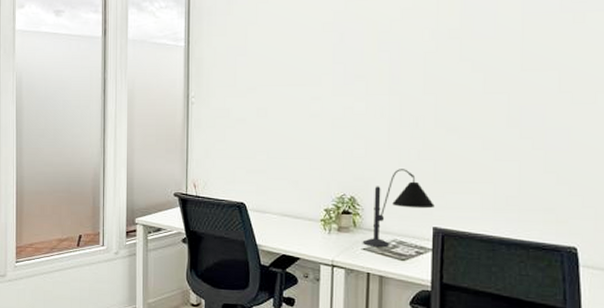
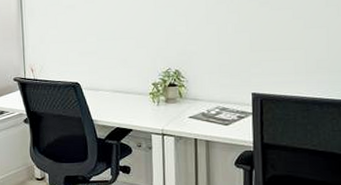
desk lamp: present [362,169,435,248] -> none [188,41,252,115]

